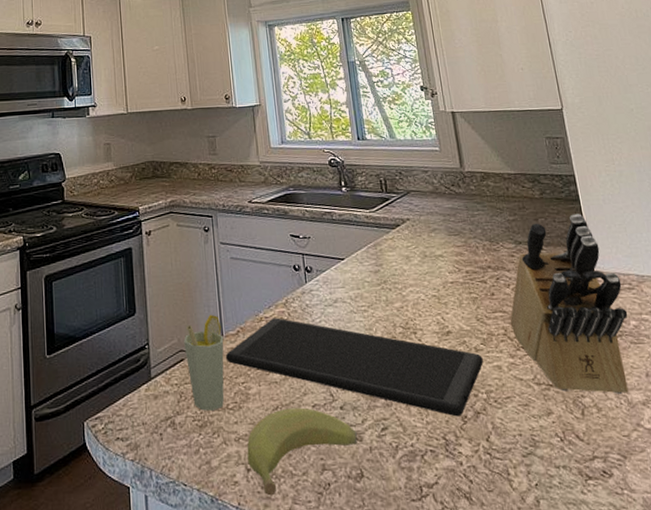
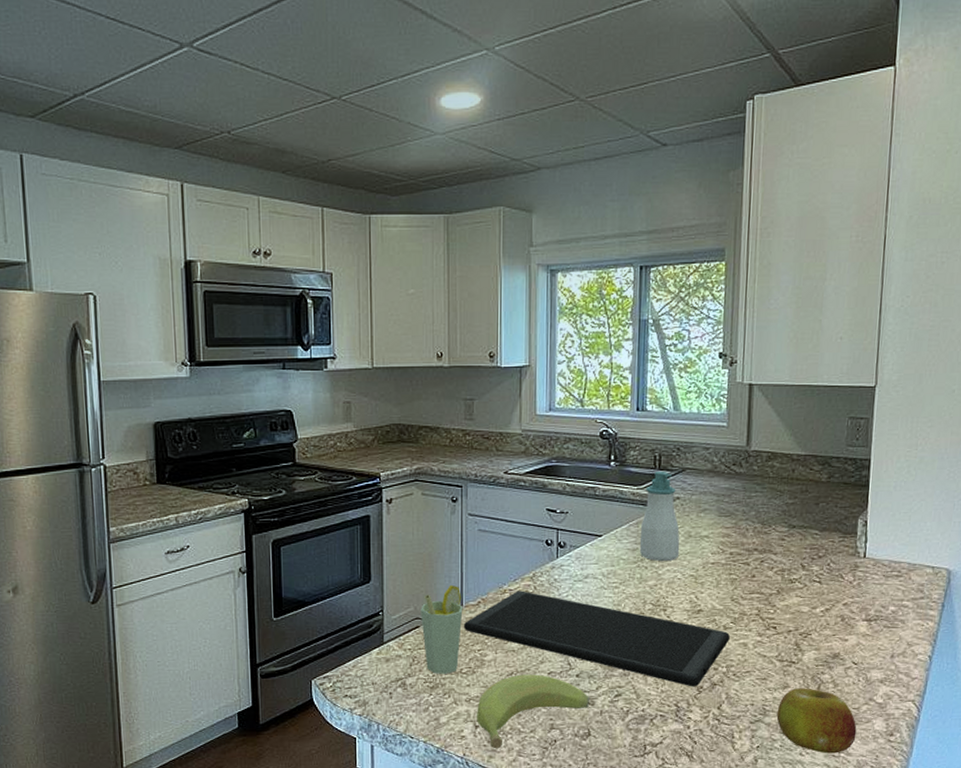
soap bottle: none [377,195,419,282] -> present [639,472,680,561]
knife block: present [510,214,629,394] -> none [765,500,891,672]
fruit: none [546,413,635,491] -> present [776,688,857,754]

